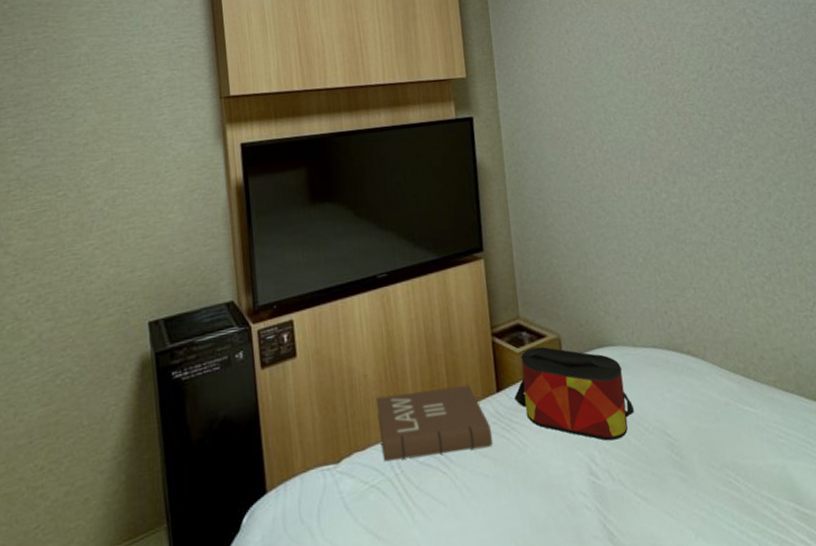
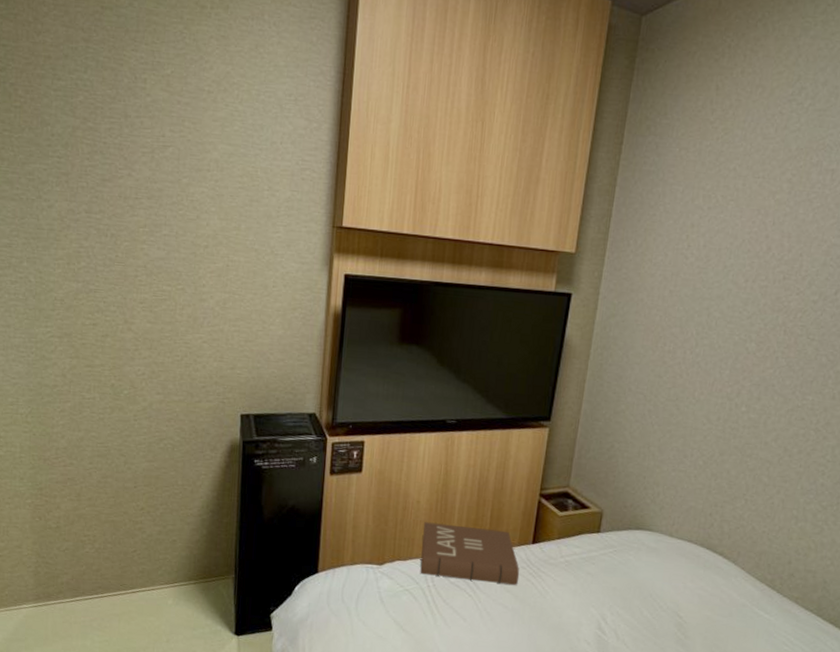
bag: present [514,346,634,441] -> none [546,514,655,608]

